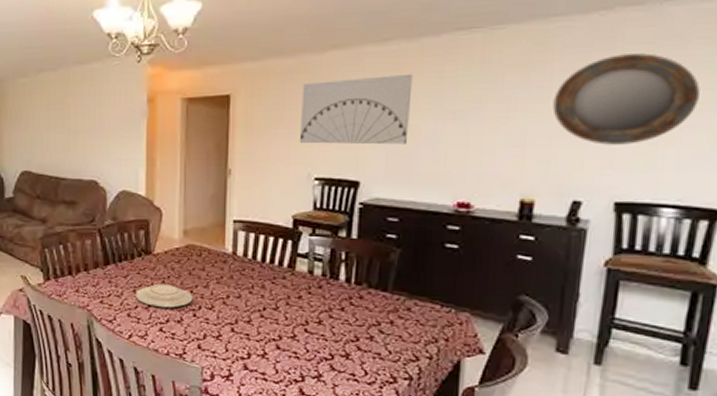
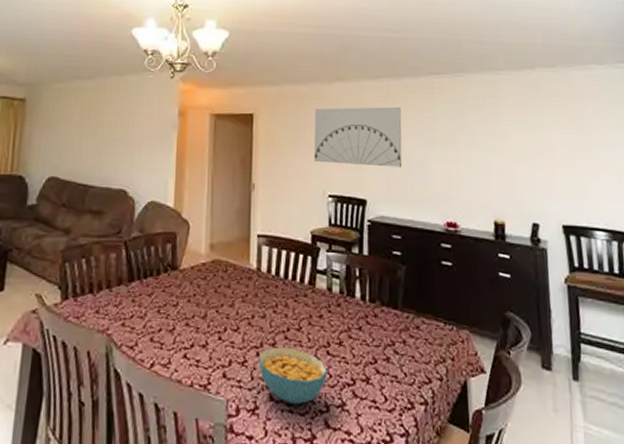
plate: present [136,283,193,308] -> none [160,302,219,331]
cereal bowl: none [233,324,304,374] -> present [258,347,327,404]
home mirror: present [552,53,700,145] -> none [506,103,603,176]

